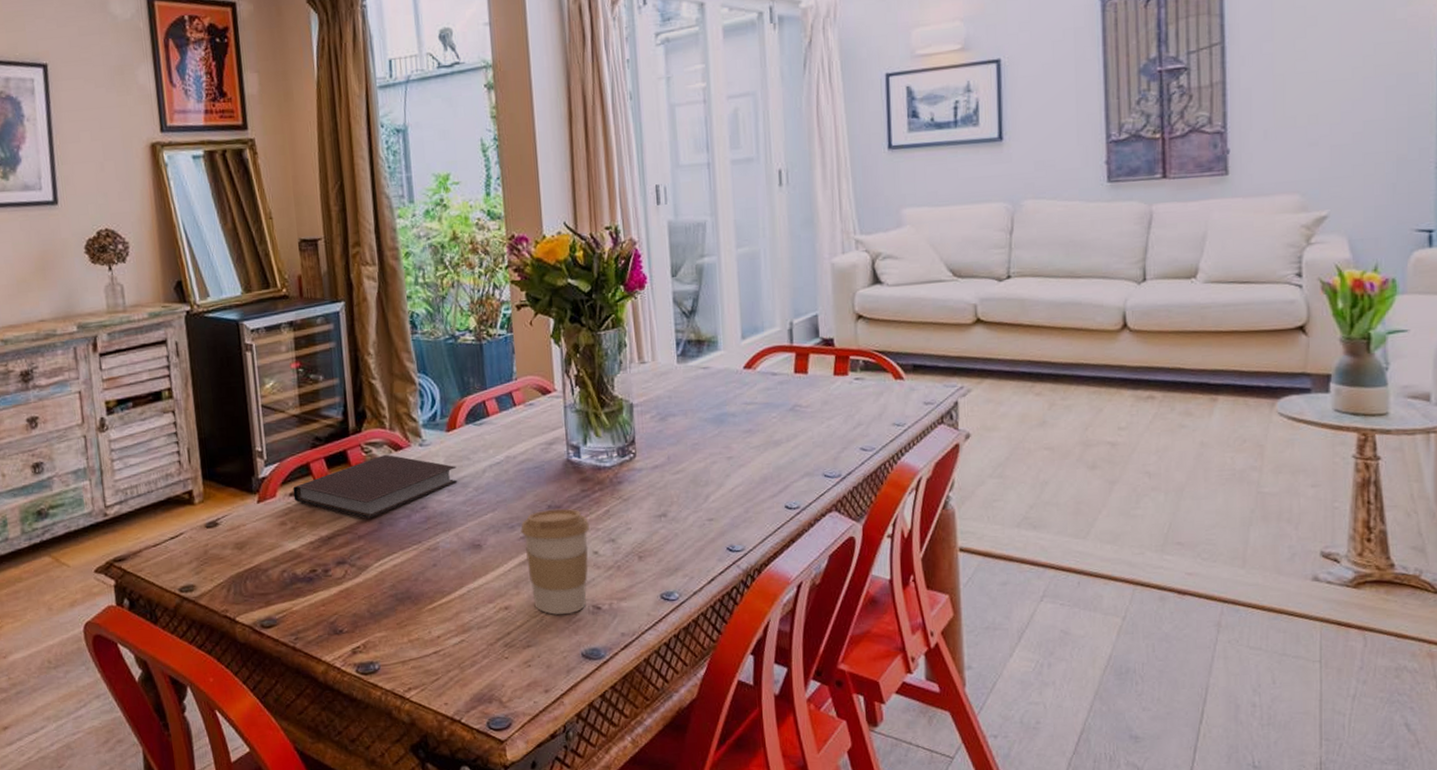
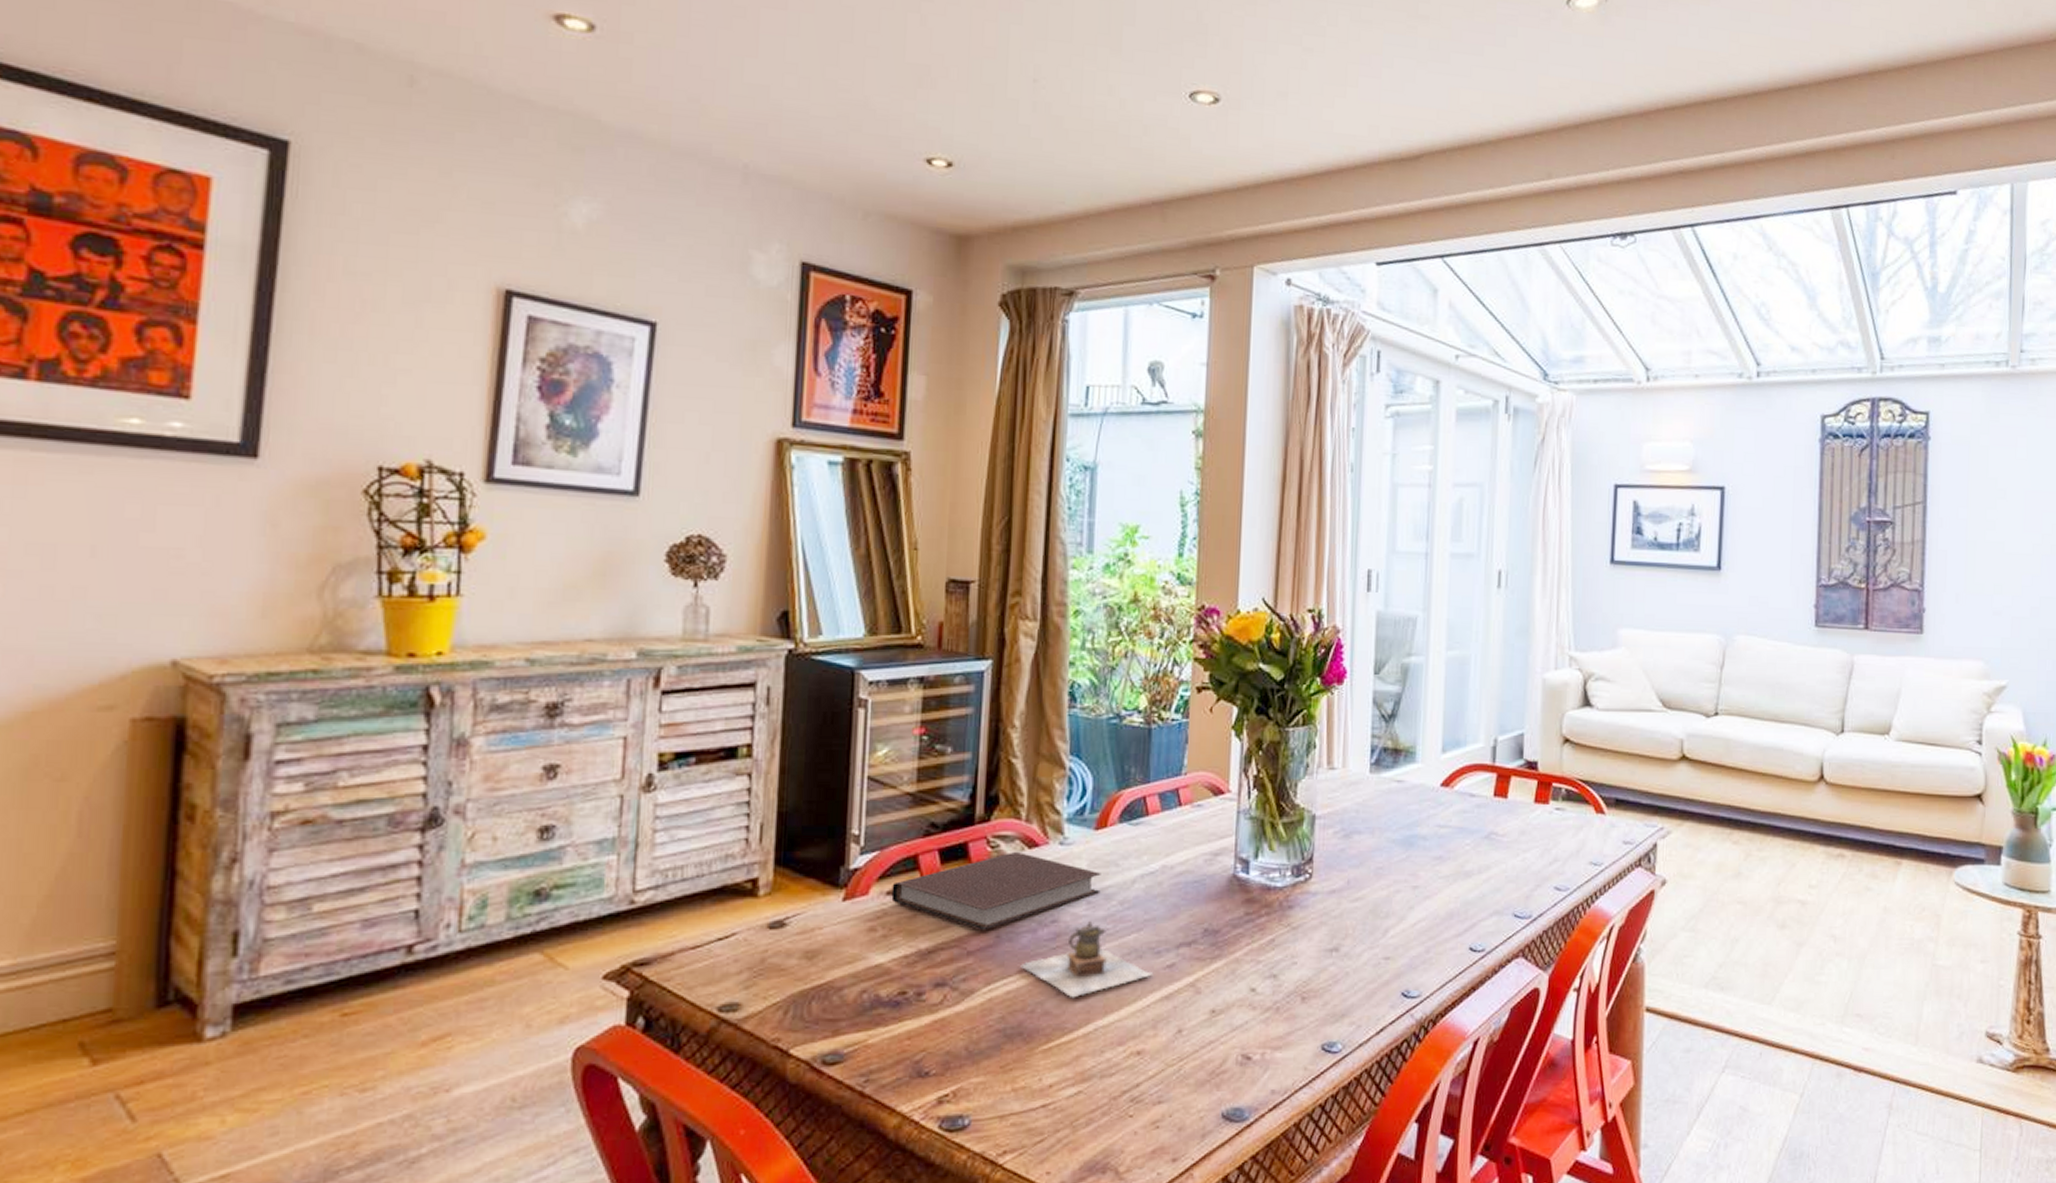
teapot: none [401,506,510,568] -> present [1020,921,1154,998]
coffee cup: present [520,508,591,615] -> none [1168,933,1251,1064]

